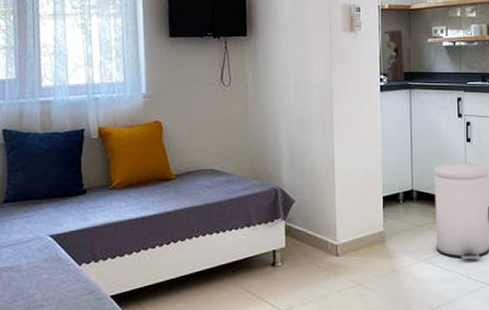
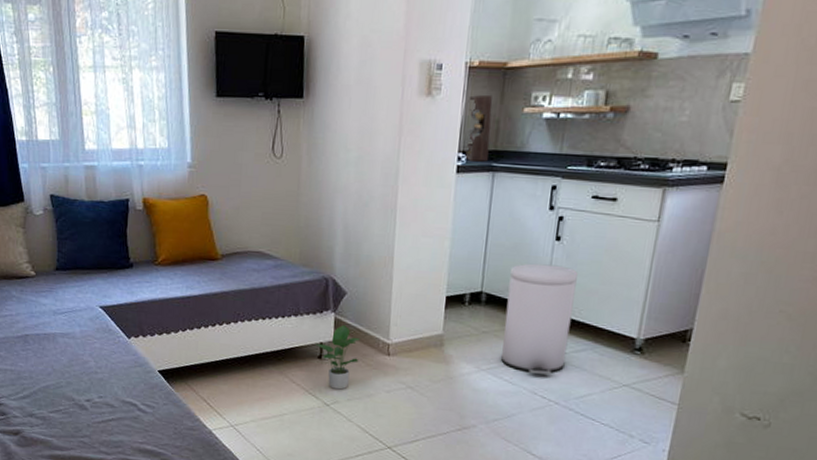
potted plant: none [269,231,311,295] -> present [316,324,361,390]

